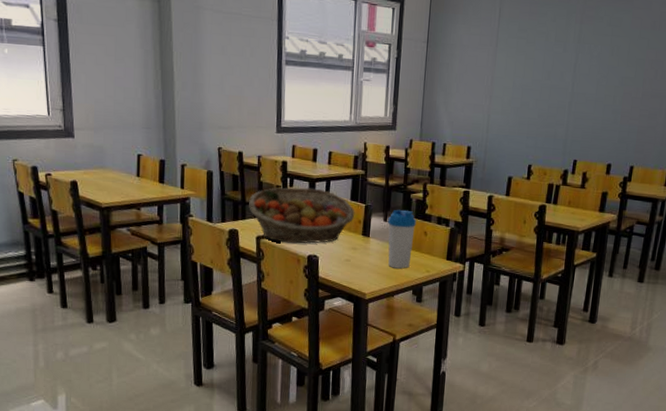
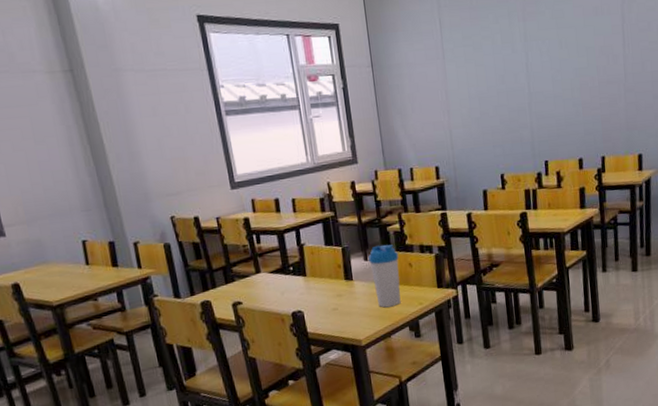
fruit basket: present [249,187,355,244] -> none [216,239,333,305]

